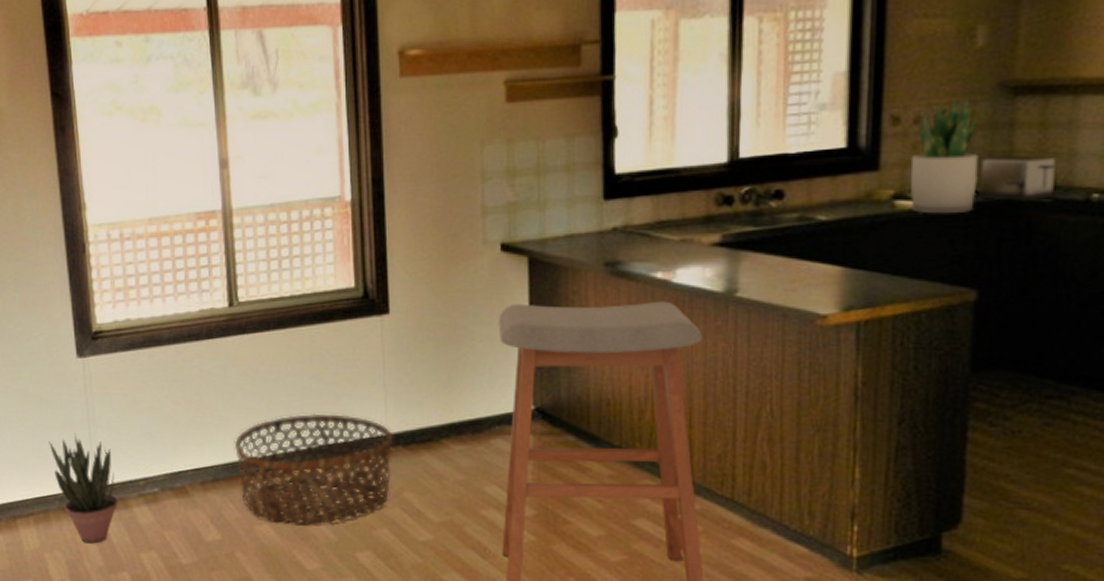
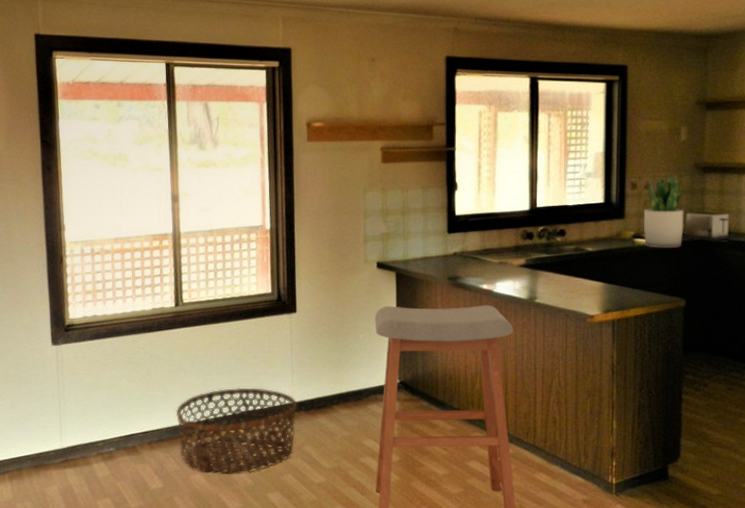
potted plant: present [49,433,118,544] -> none [25,405,81,494]

